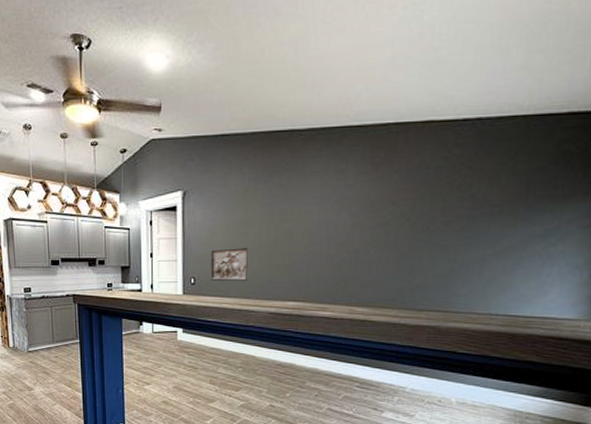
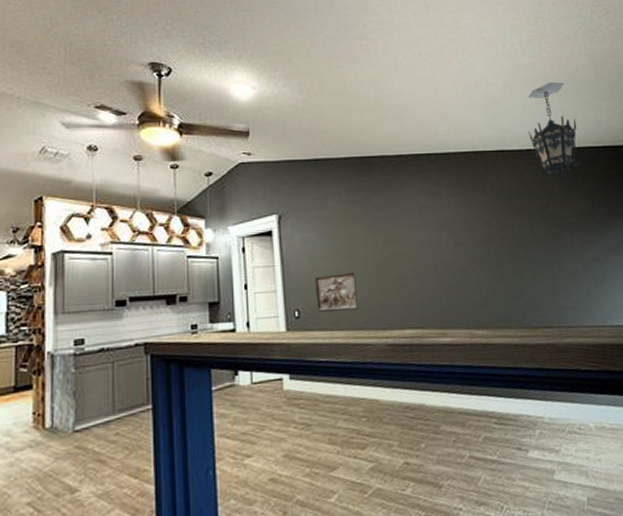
hanging lantern: none [467,25,542,157] -> present [527,82,581,180]

